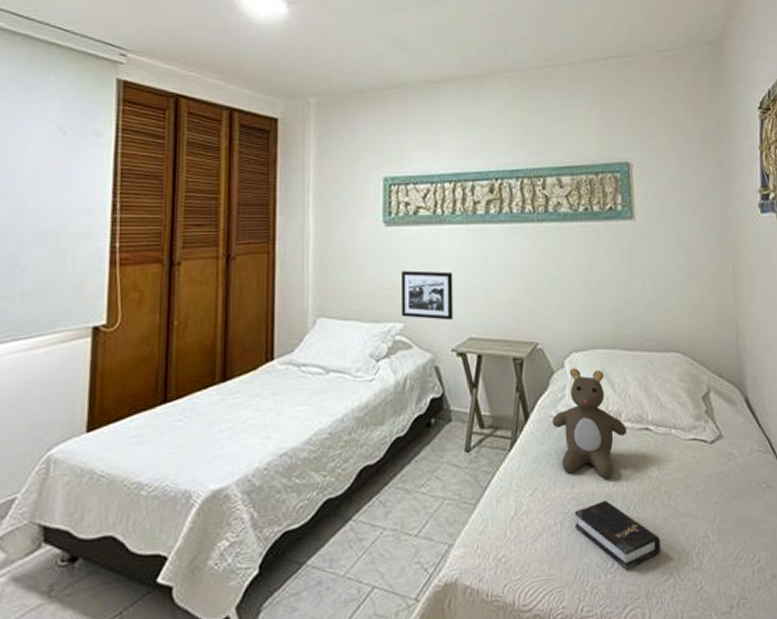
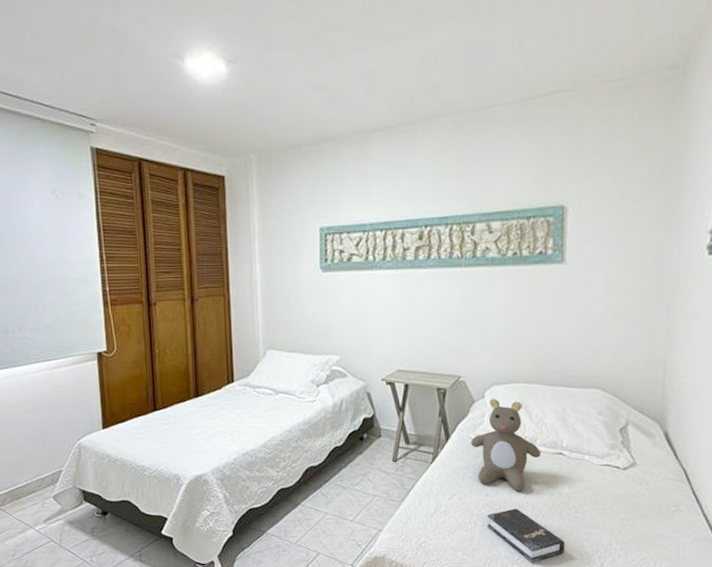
picture frame: present [401,270,453,320] -> none [337,311,383,354]

